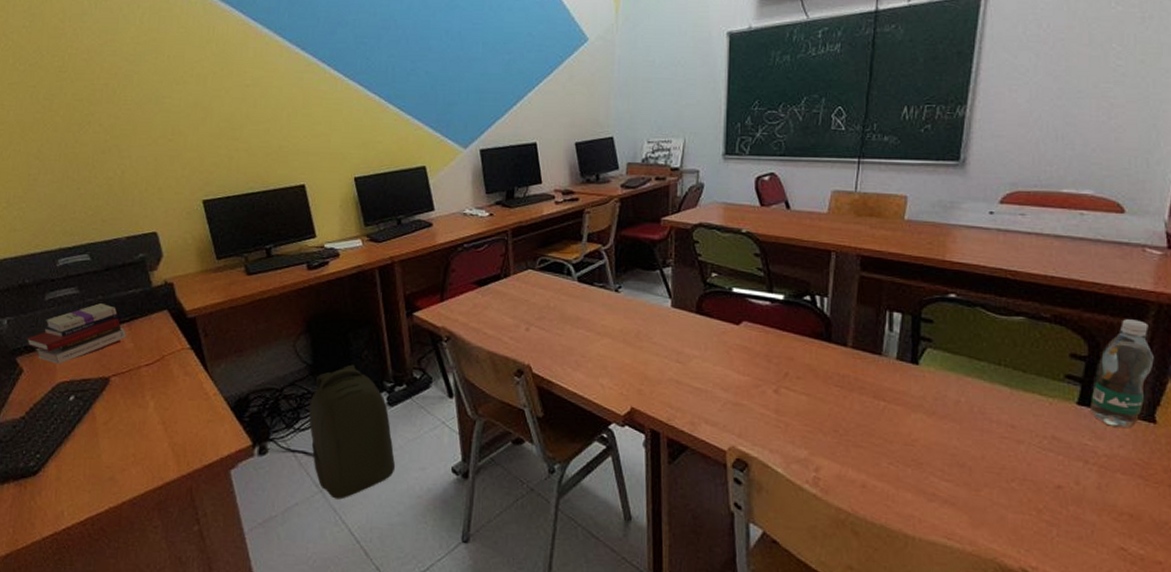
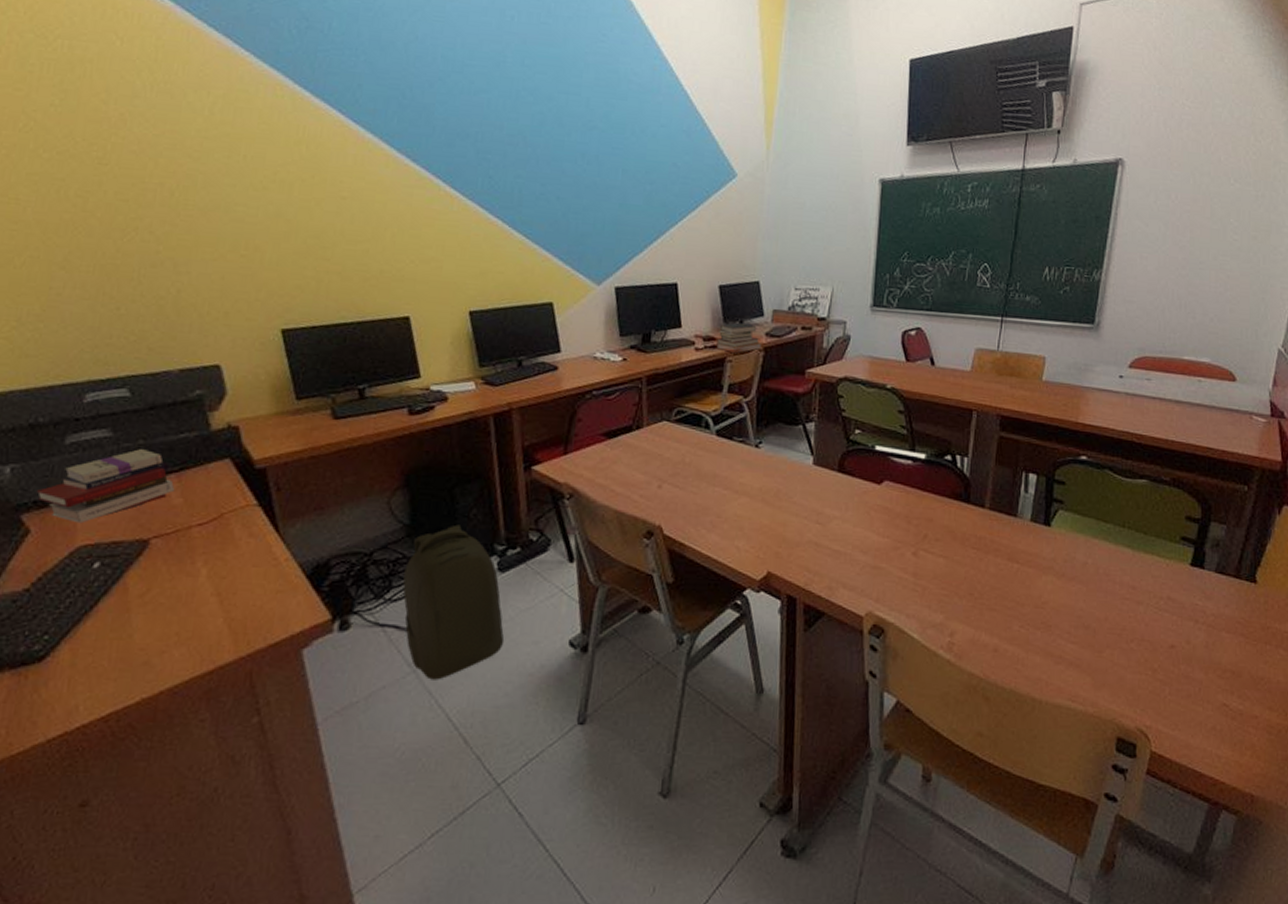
books: none [575,176,618,205] -> present [716,322,762,353]
bottle: present [1089,319,1154,429] -> none [1201,483,1256,589]

